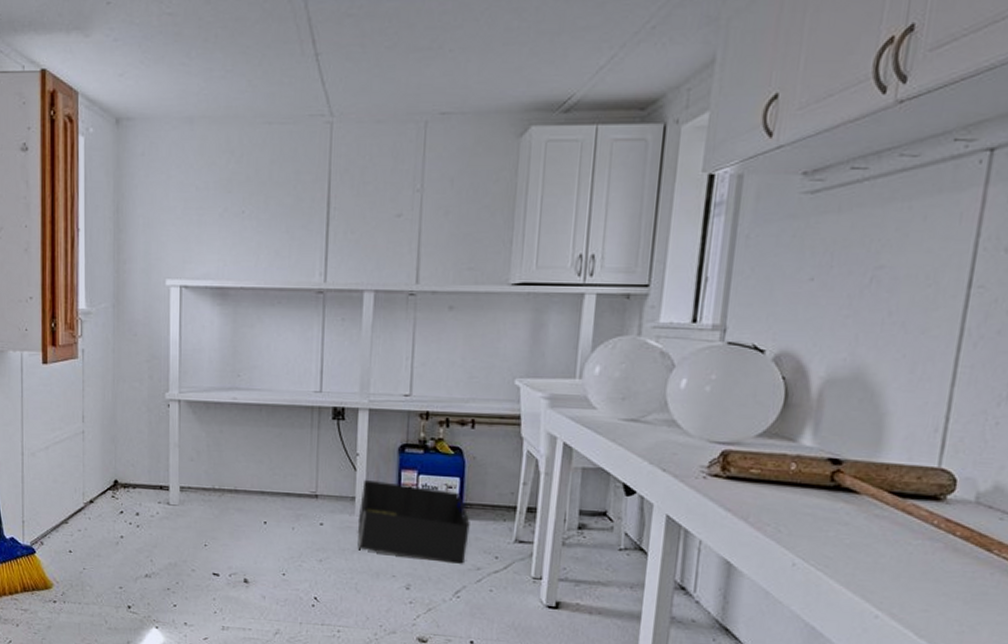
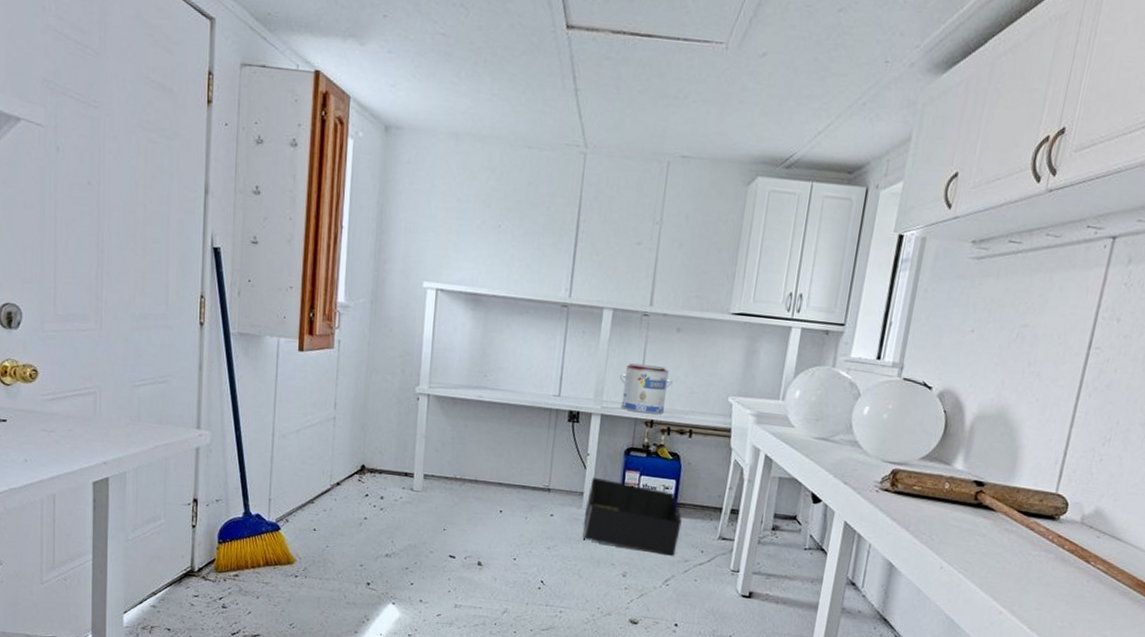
paint can: none [386,348,448,405] -> present [619,362,673,415]

